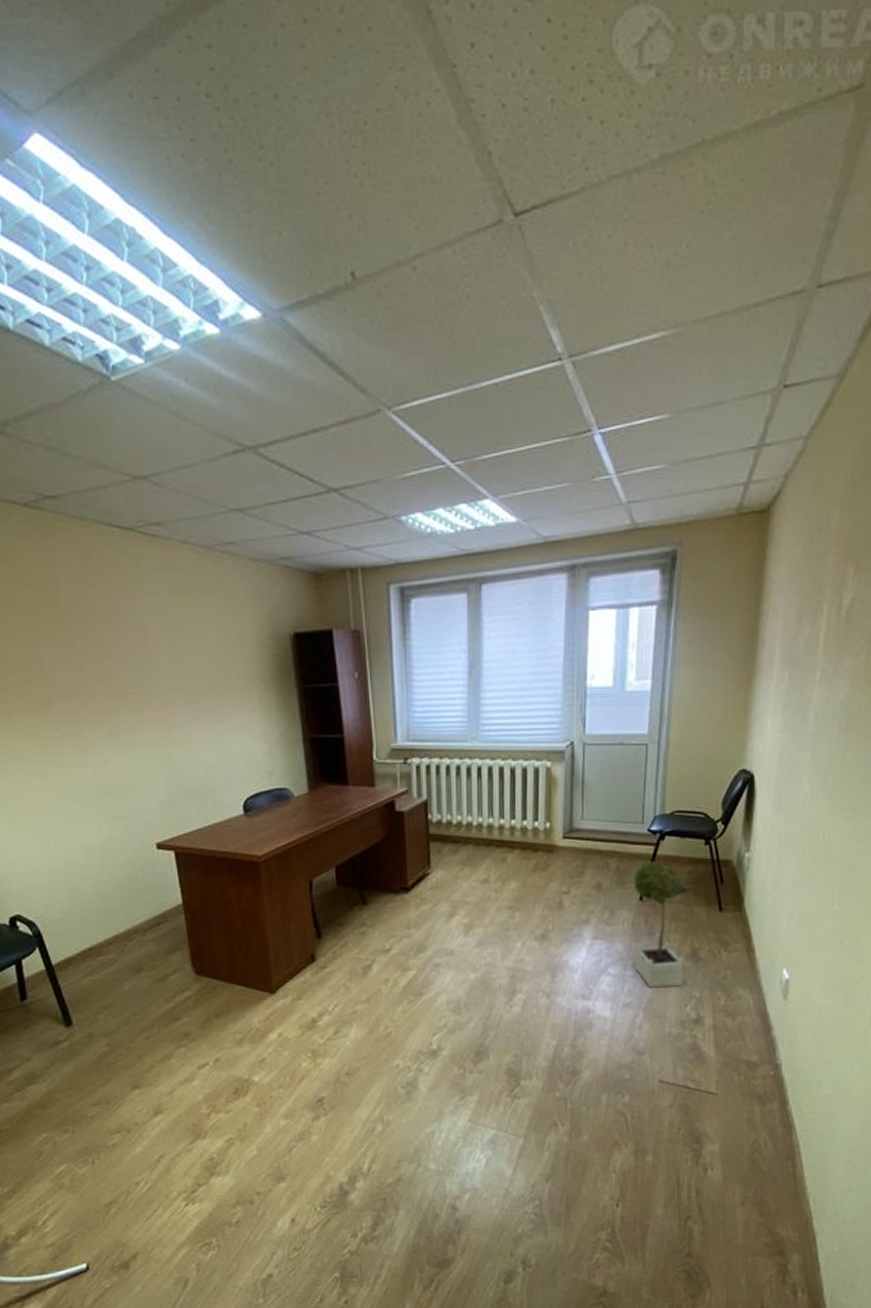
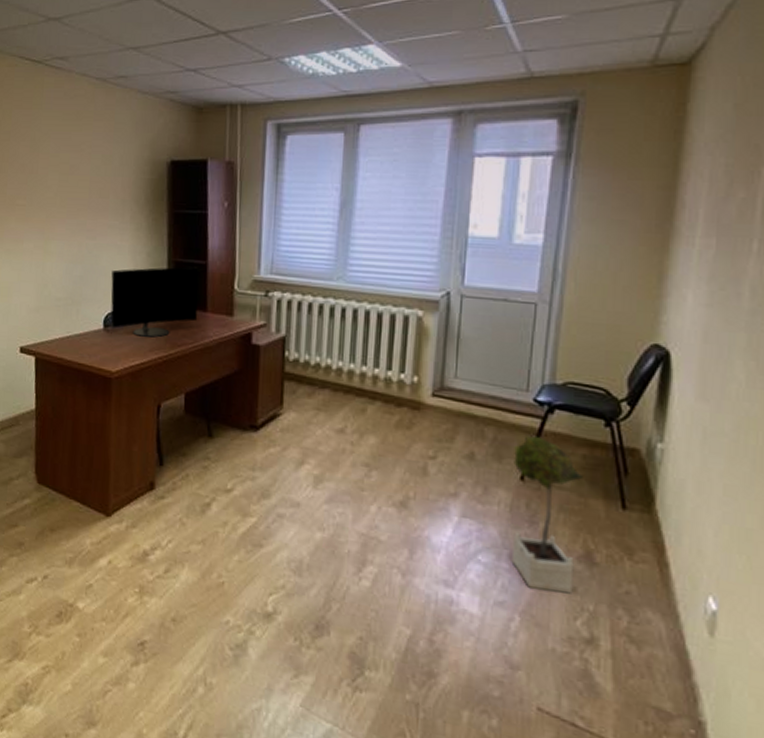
monitor: none [245,742,340,817] -> present [110,267,199,338]

